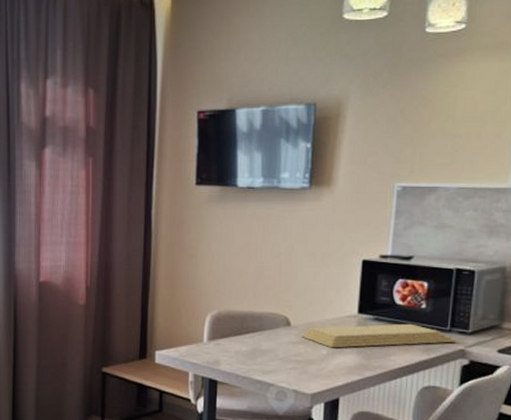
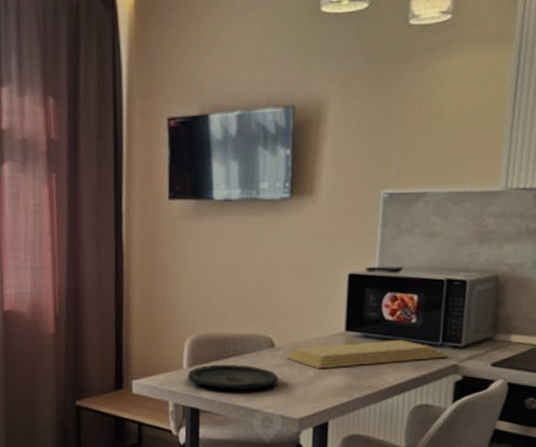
plate: none [207,339,293,364] -> present [187,364,278,390]

